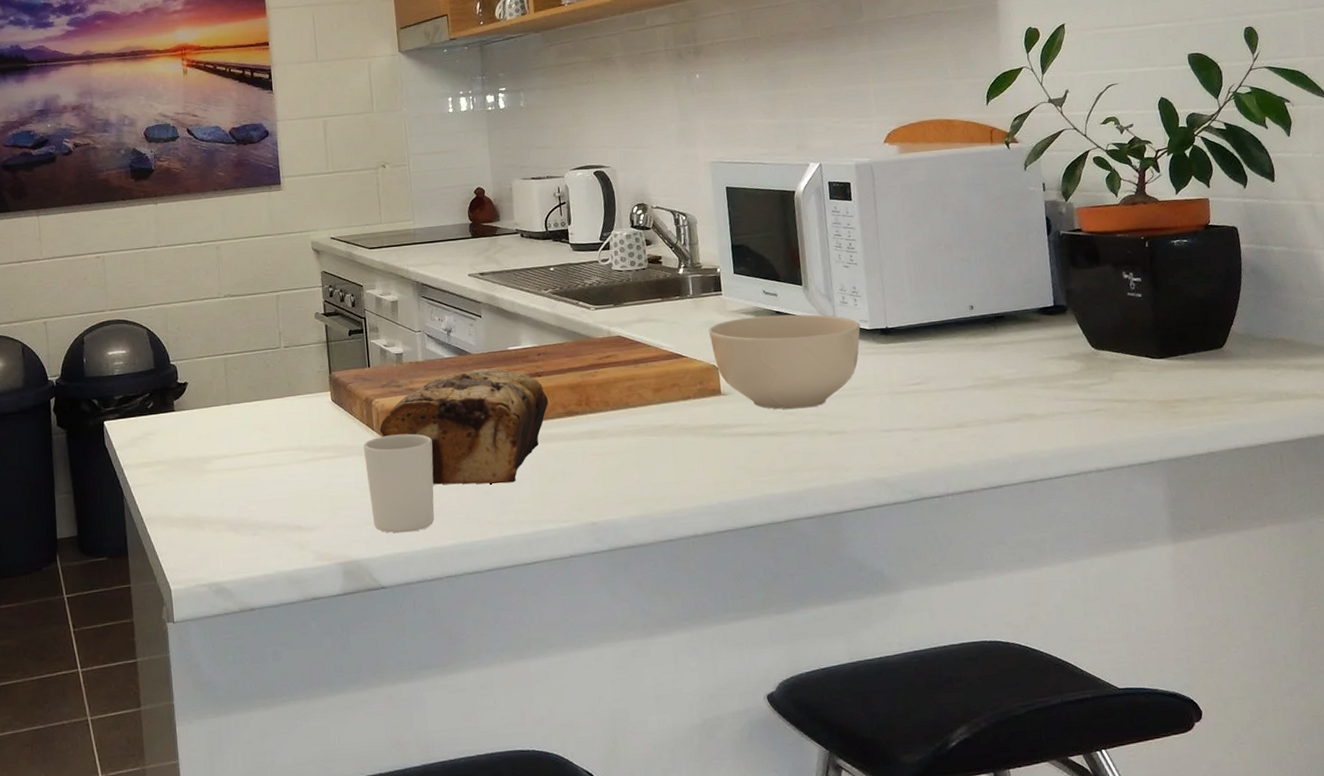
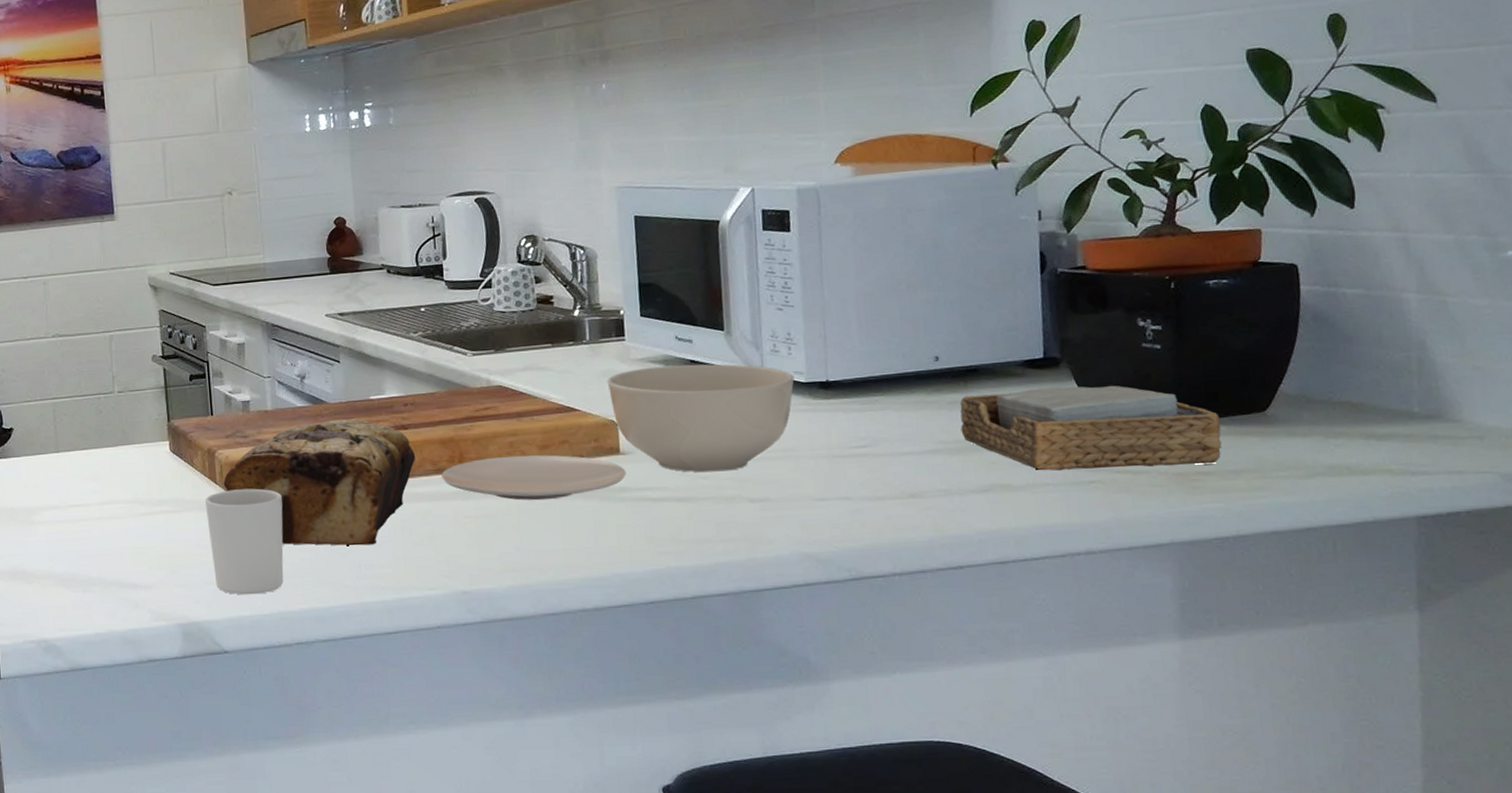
plate: none [571,396,727,438] -> present [441,454,626,500]
napkin holder: none [991,328,1193,402] -> present [959,385,1222,471]

